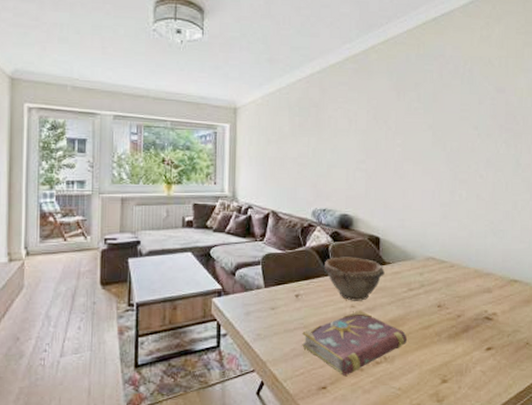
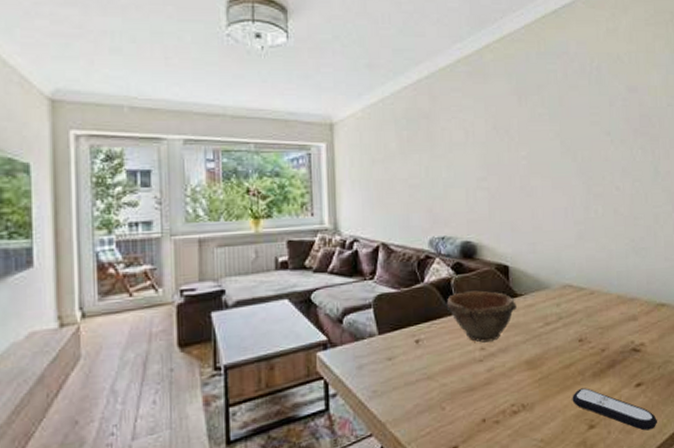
book: present [302,310,407,376] -> none [426,352,546,431]
remote control: none [428,347,504,389] -> present [572,388,657,431]

